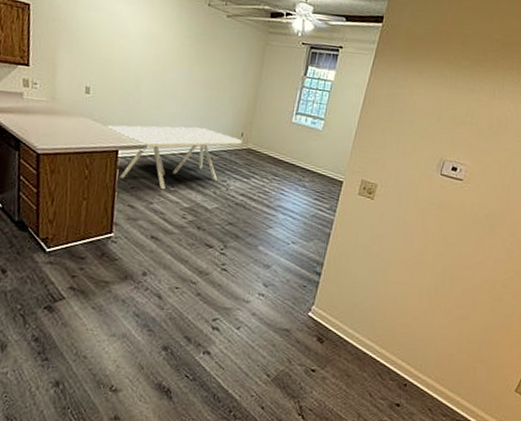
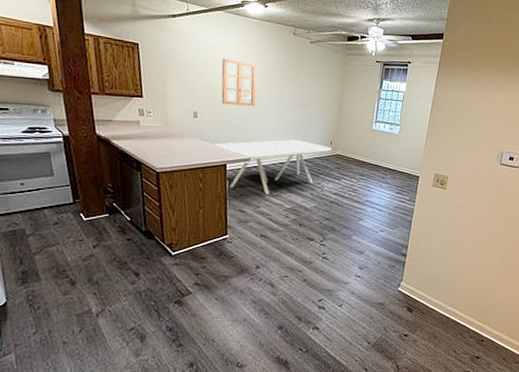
picture frame: none [119,27,163,86] -> present [221,58,257,107]

